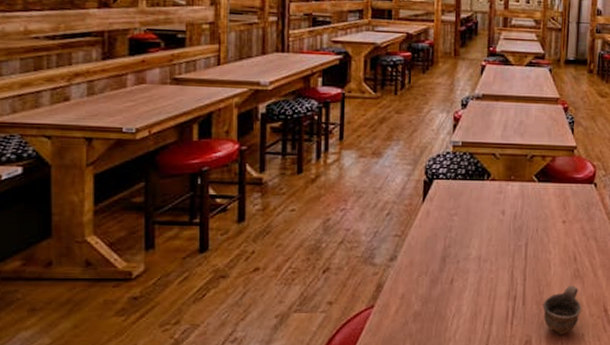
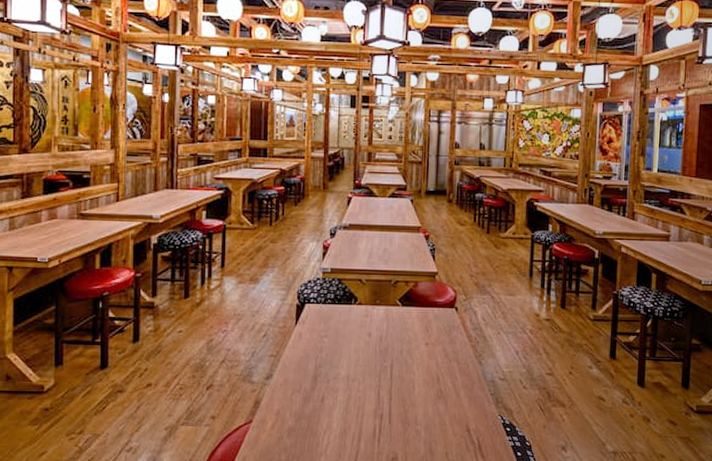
cup: present [542,285,582,334] -> none [408,405,446,452]

